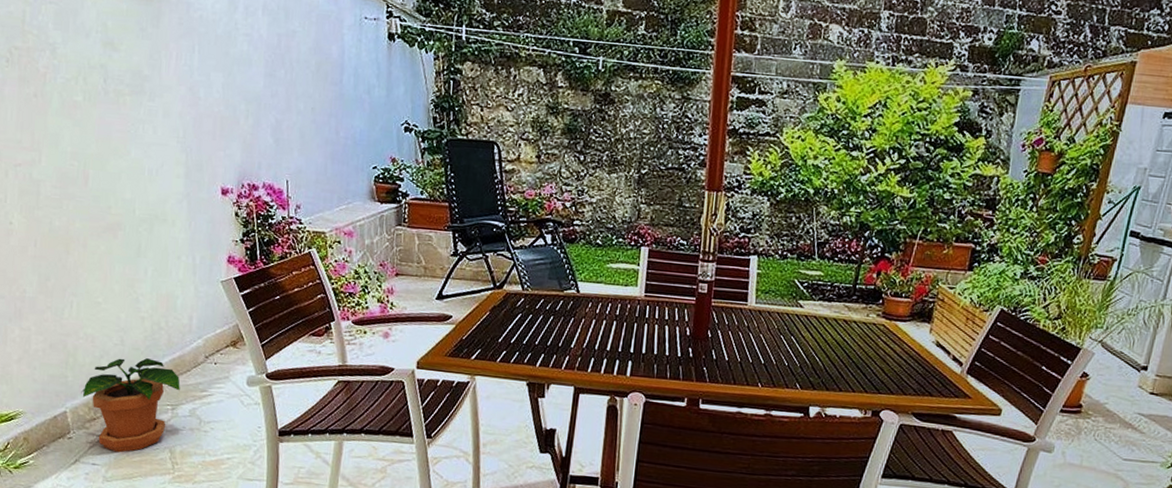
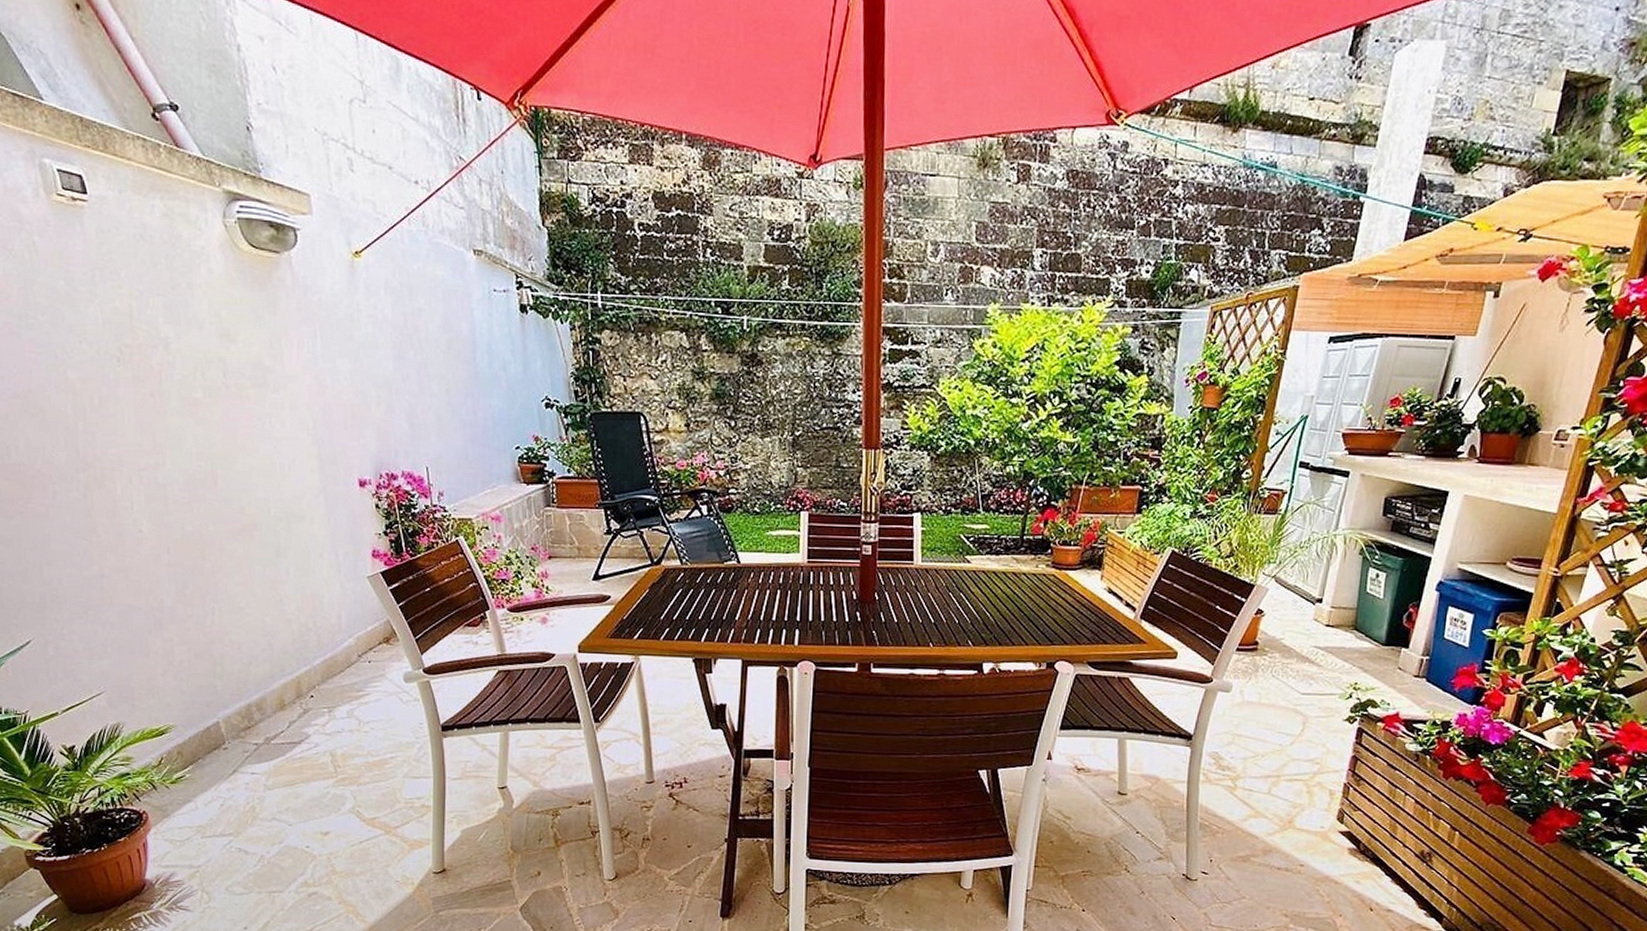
potted plant: present [81,358,180,453] -> none [232,661,335,760]

